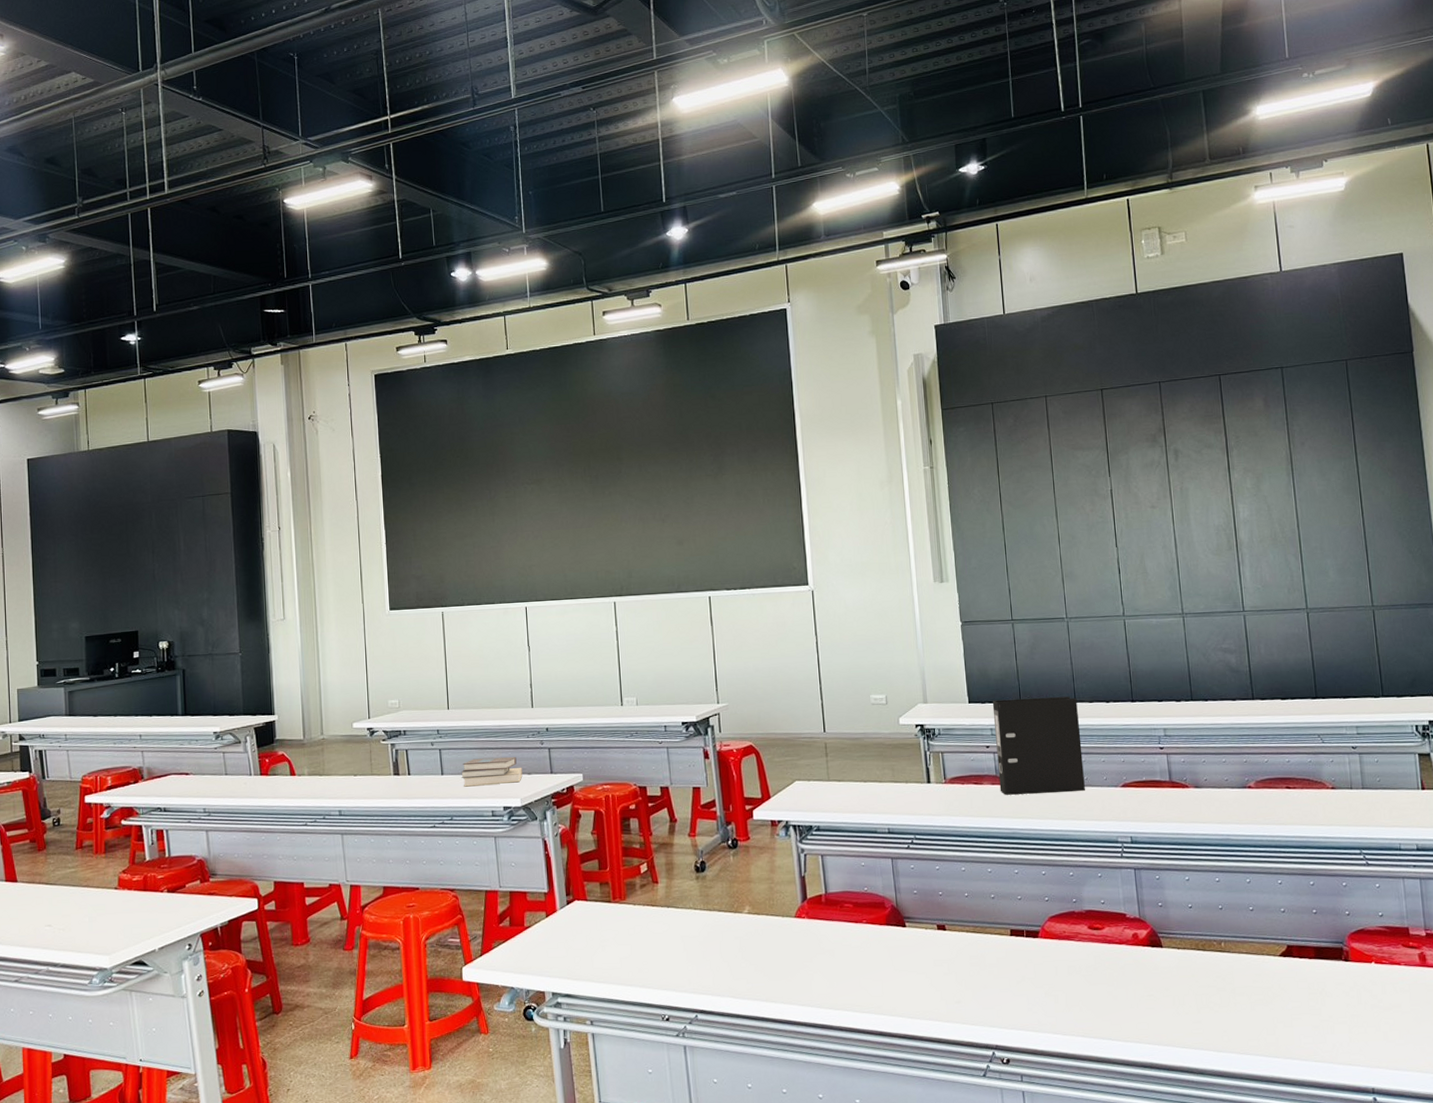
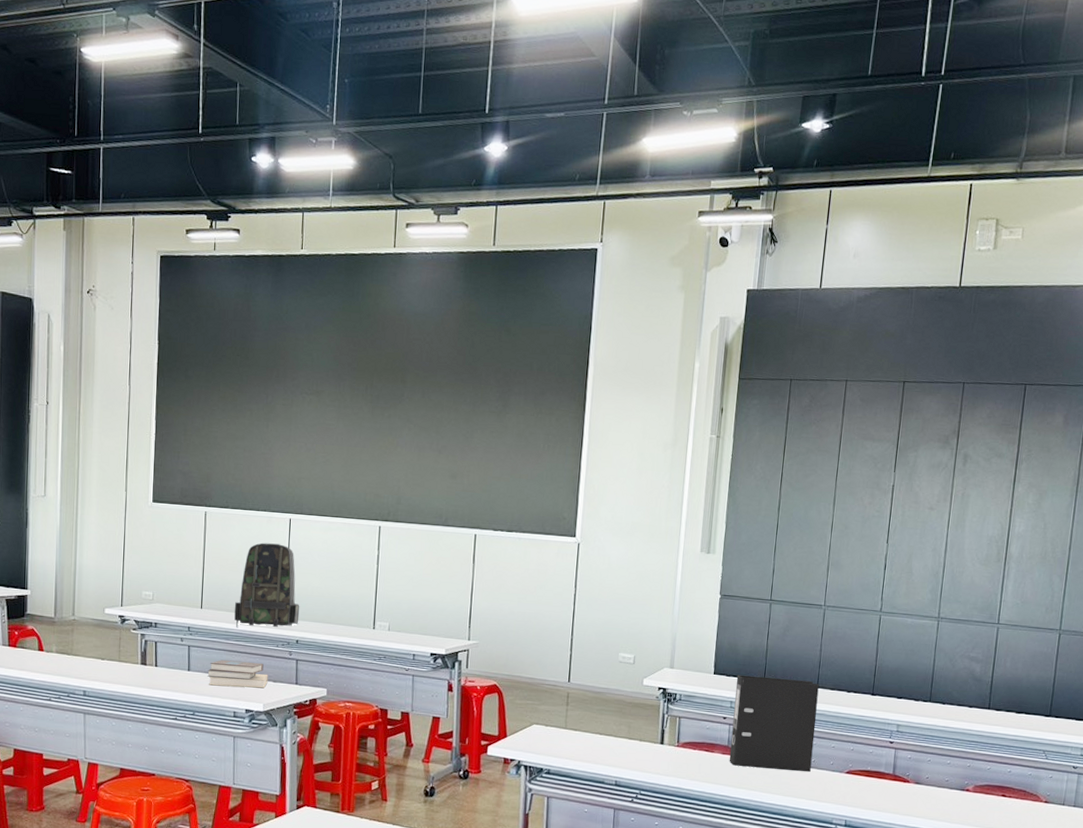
backpack: none [480,633,547,723] -> present [234,542,300,627]

